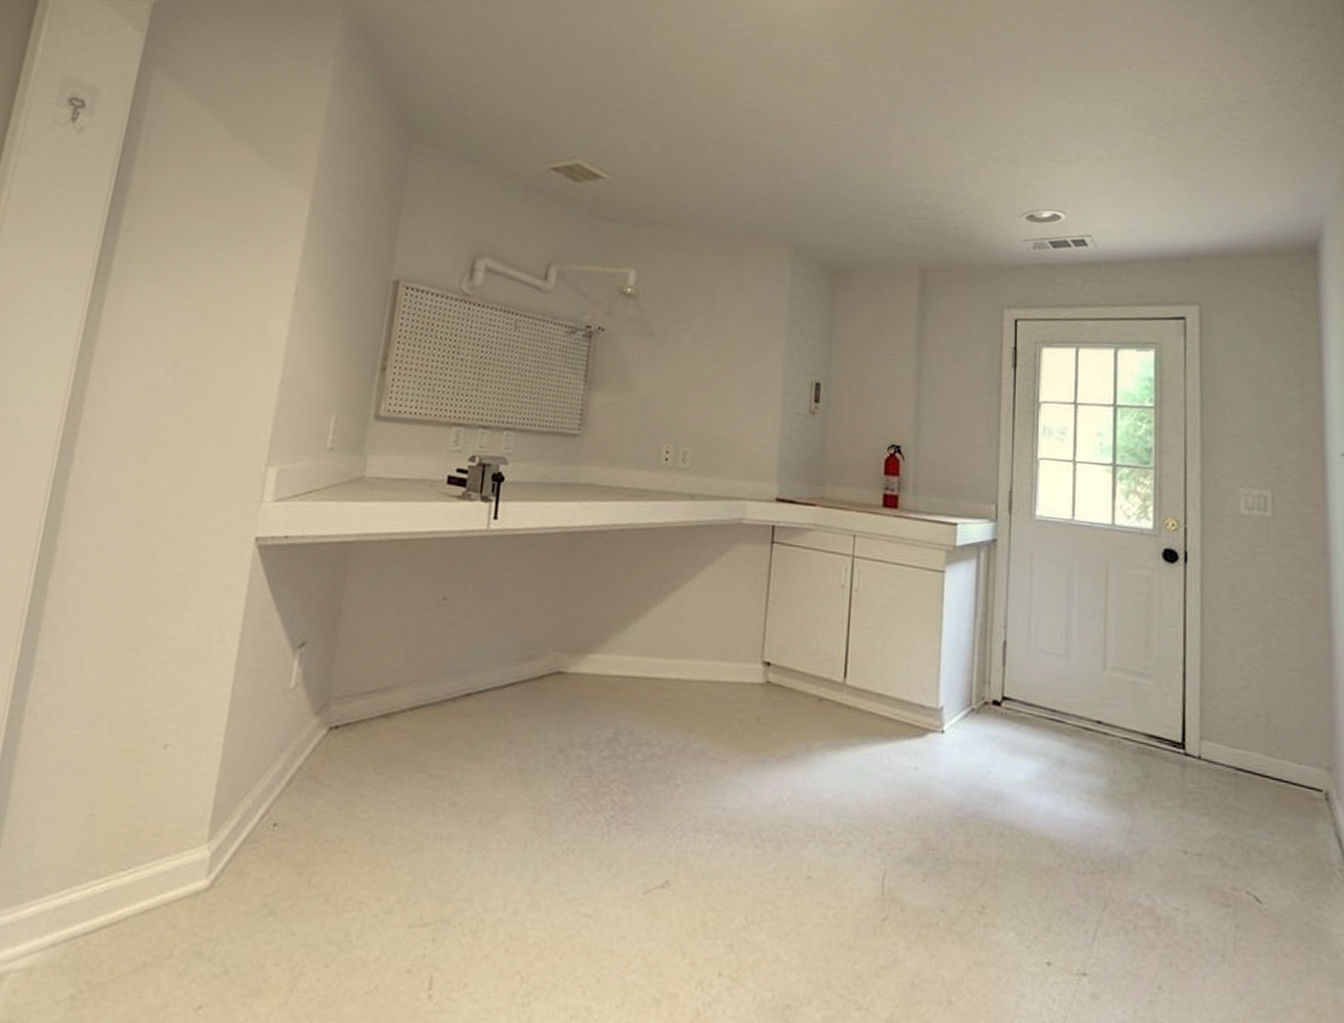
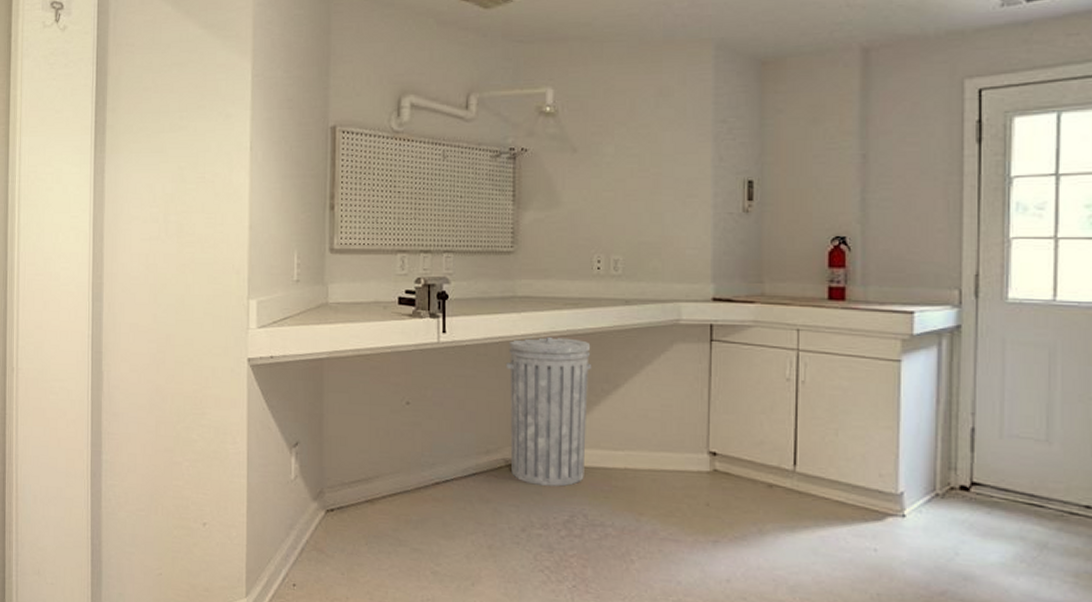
trash can: none [554,528,652,699] -> present [505,336,592,487]

